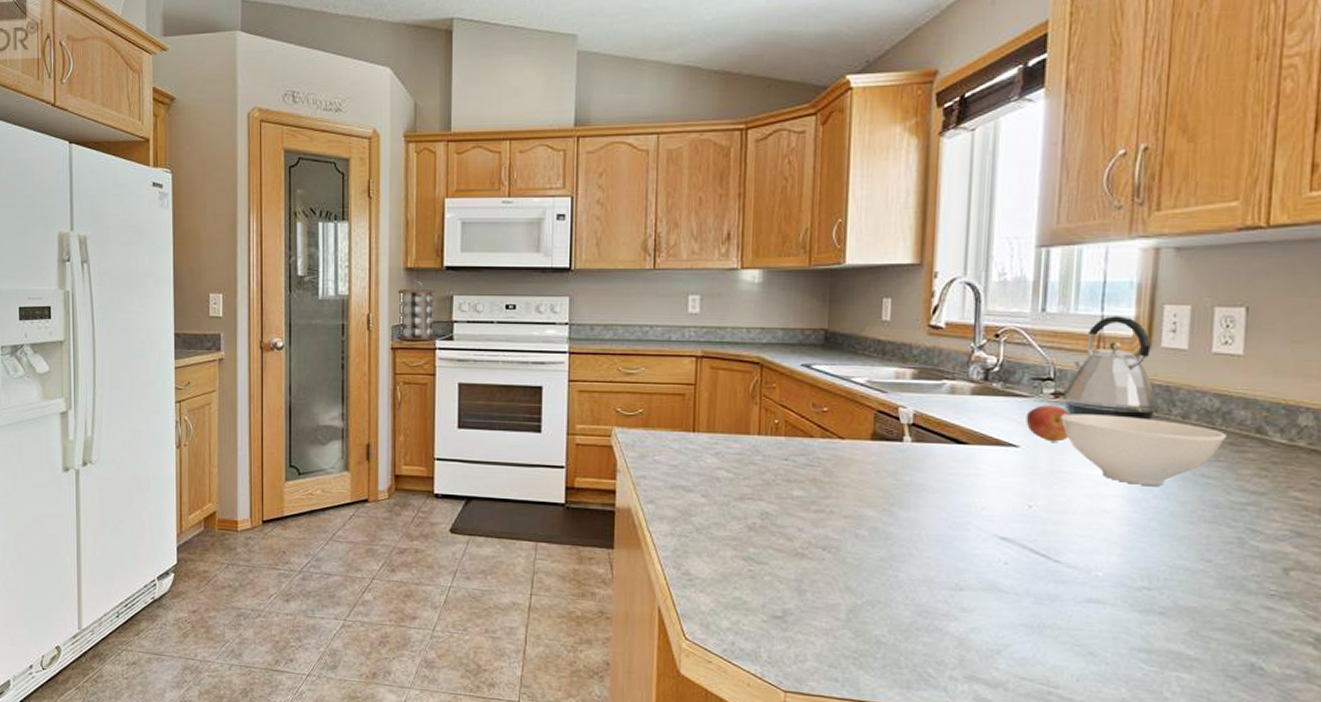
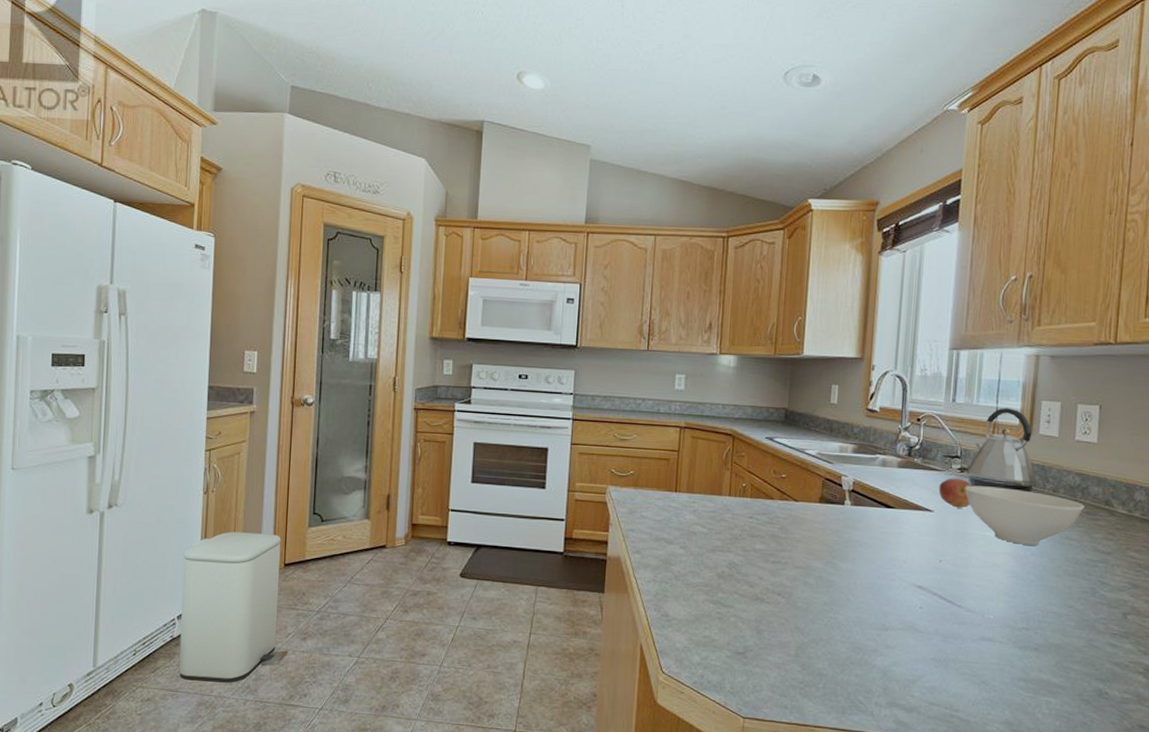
pedal bin: none [159,487,272,647] -> present [178,531,289,683]
spice rack: present [398,281,435,341] -> none [422,350,456,404]

